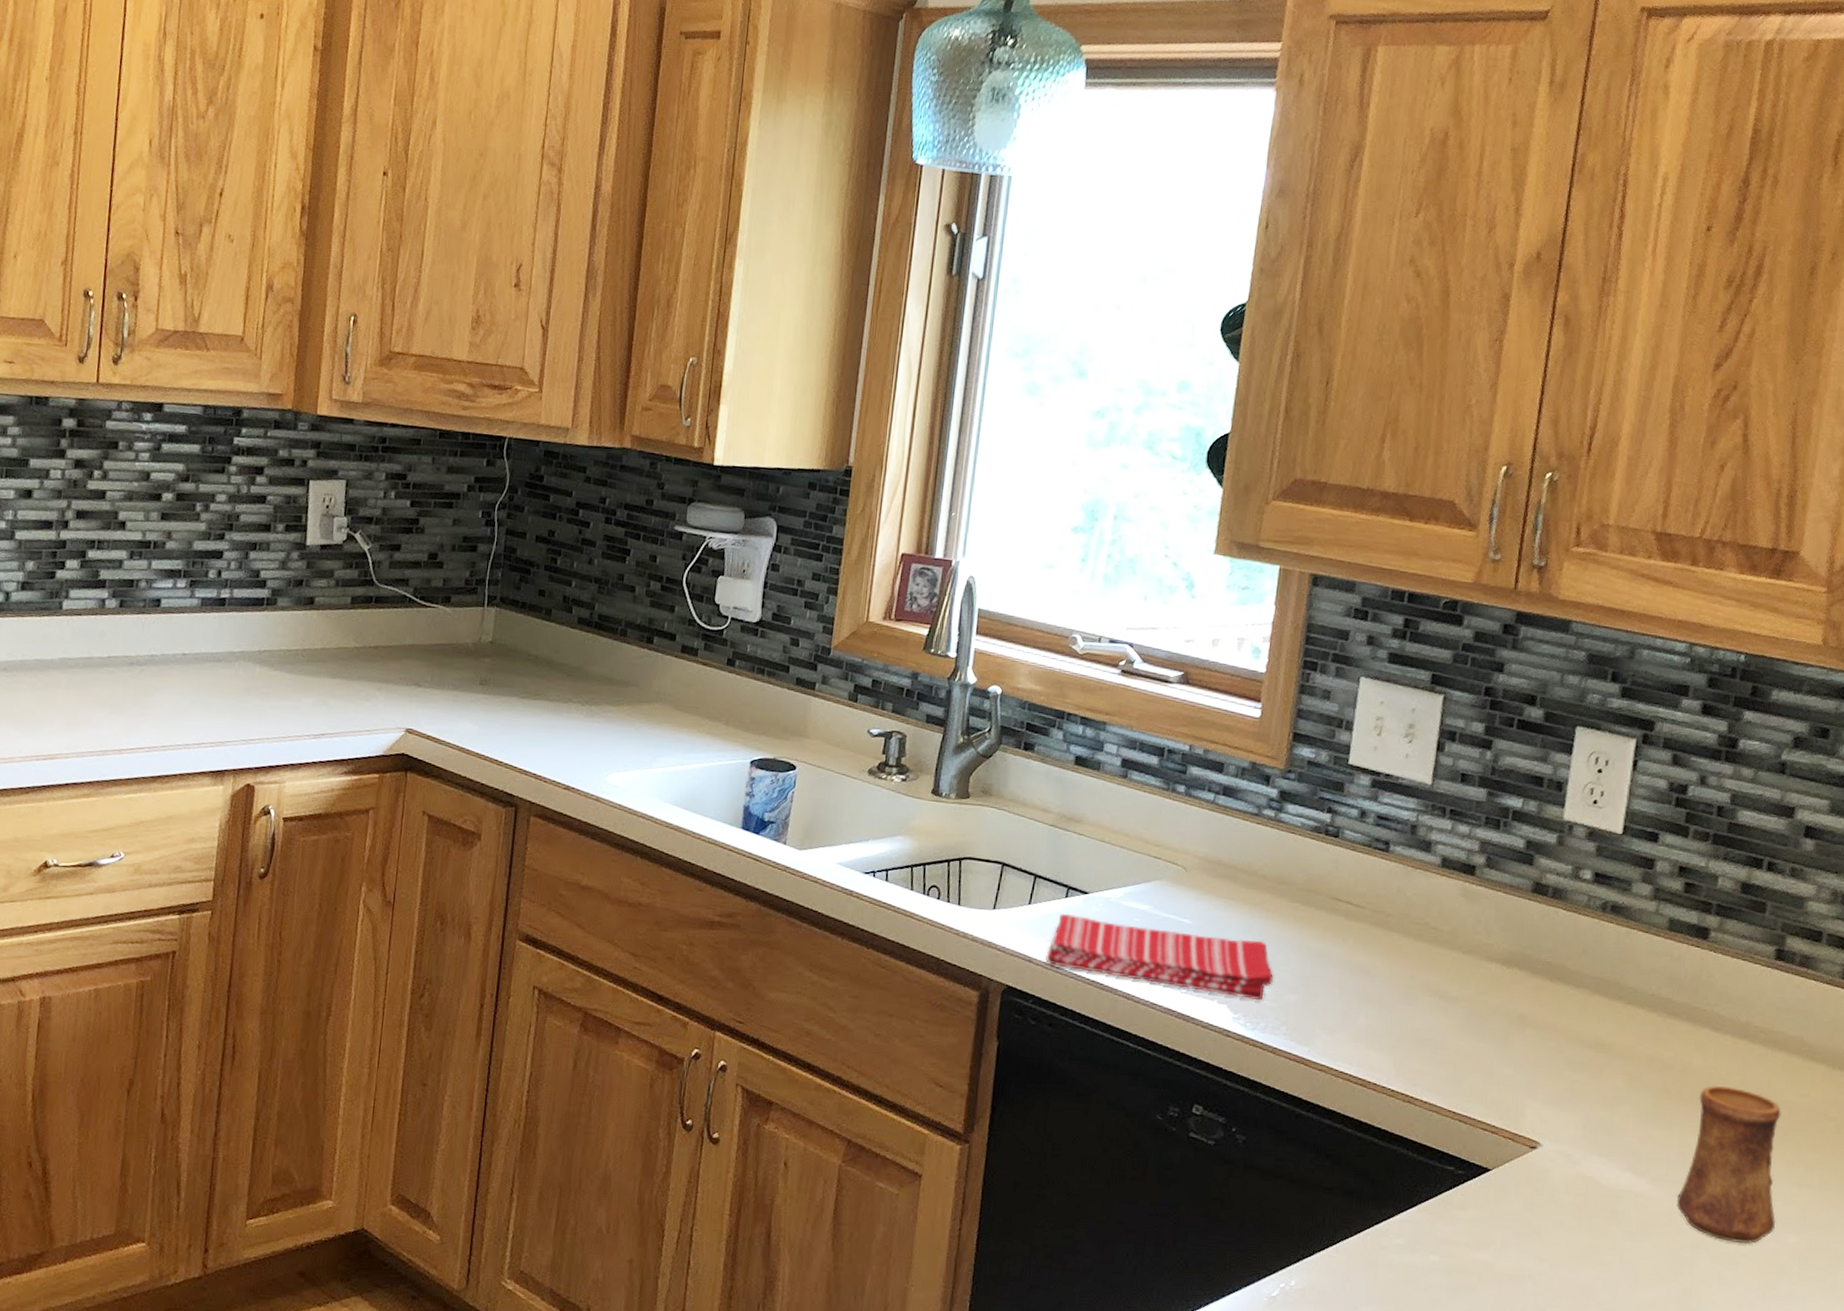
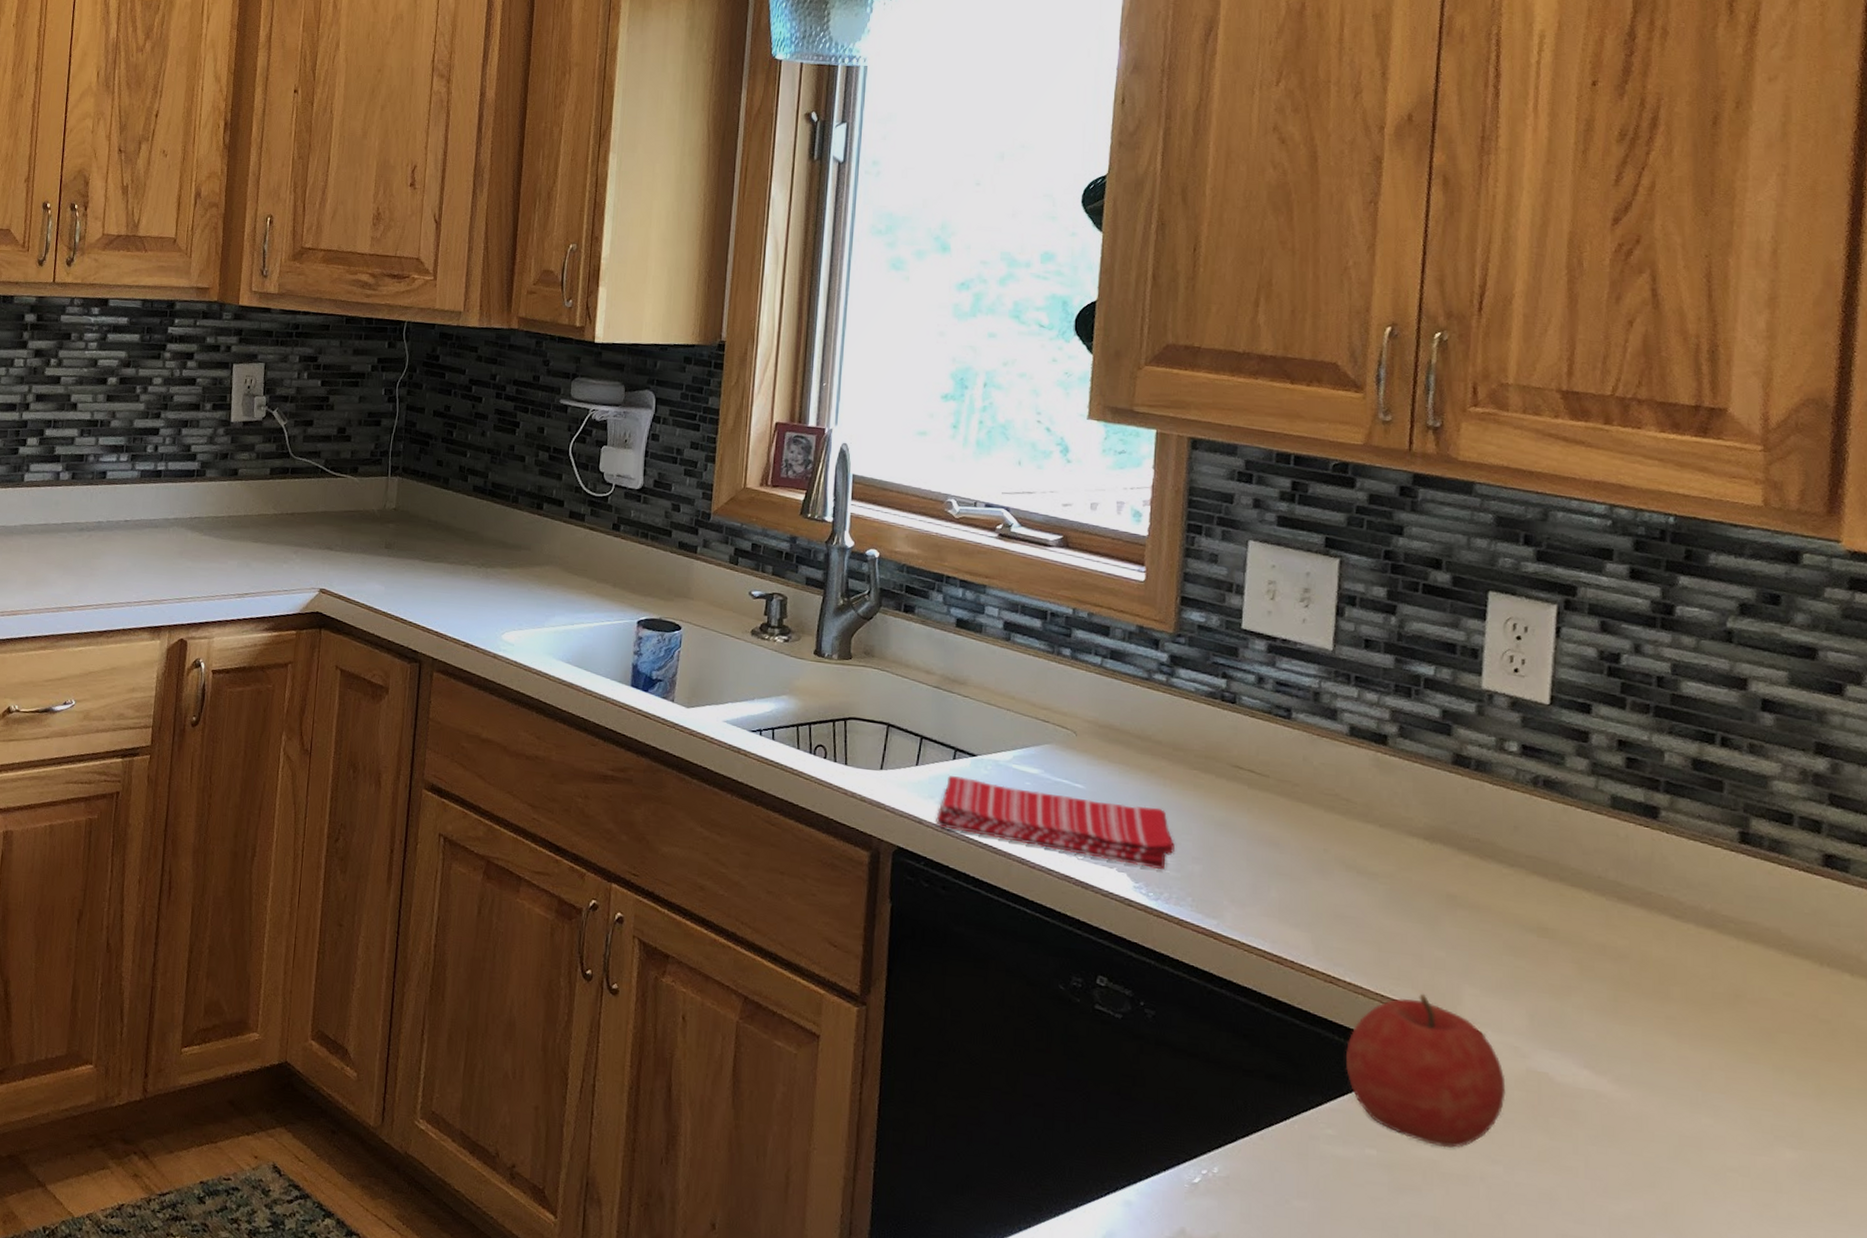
fruit: none [1417,1108,1557,1251] -> present [1346,993,1506,1148]
cup: present [1676,1085,1781,1244] -> none [1645,978,1768,1157]

